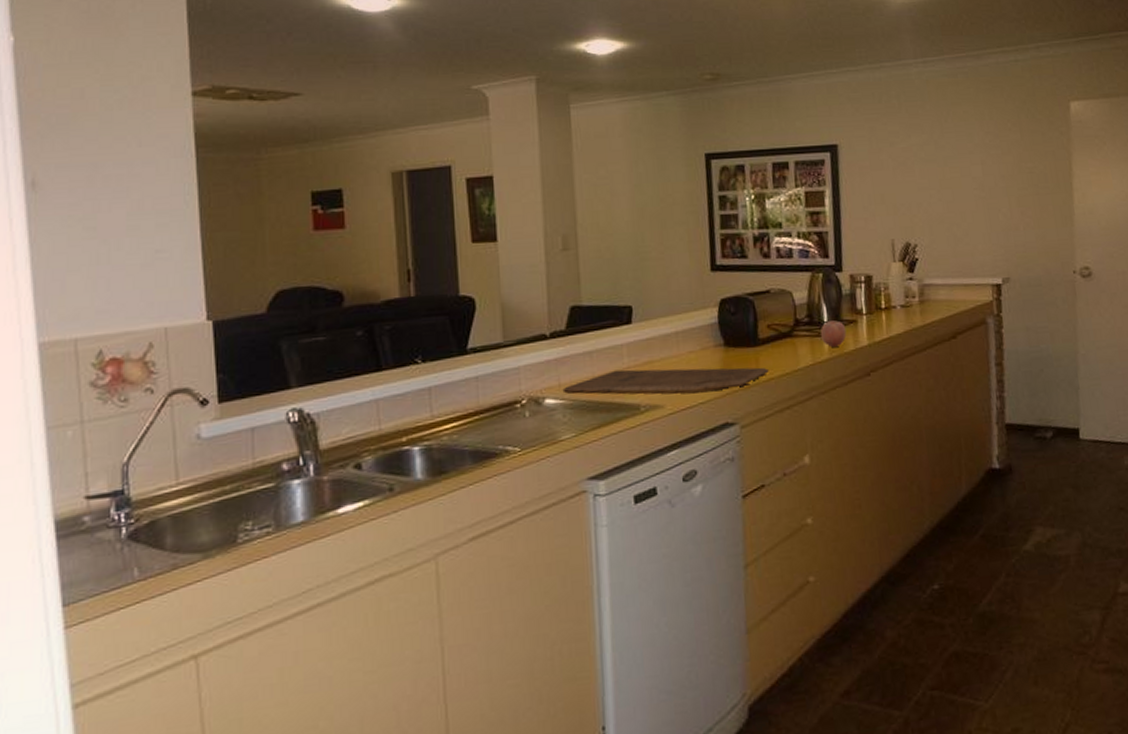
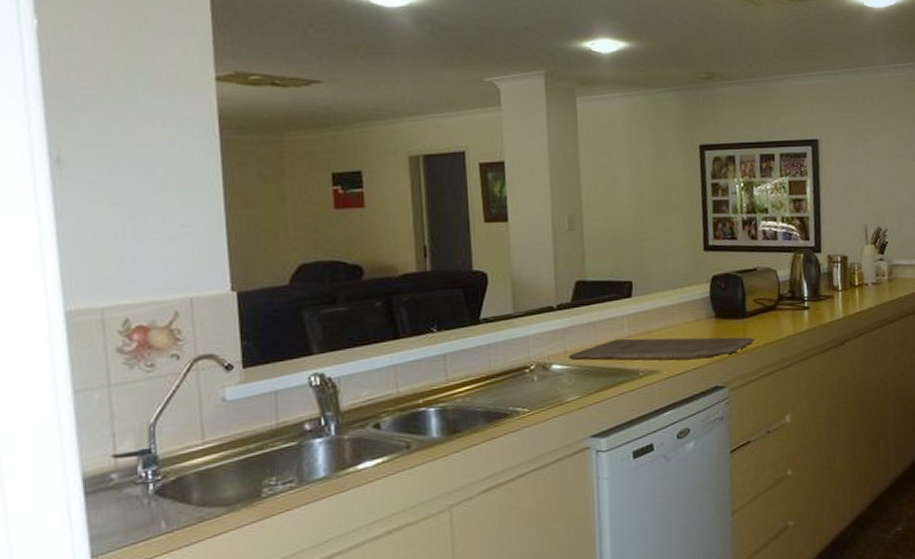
fruit: present [821,320,847,348] -> none [801,296,824,320]

